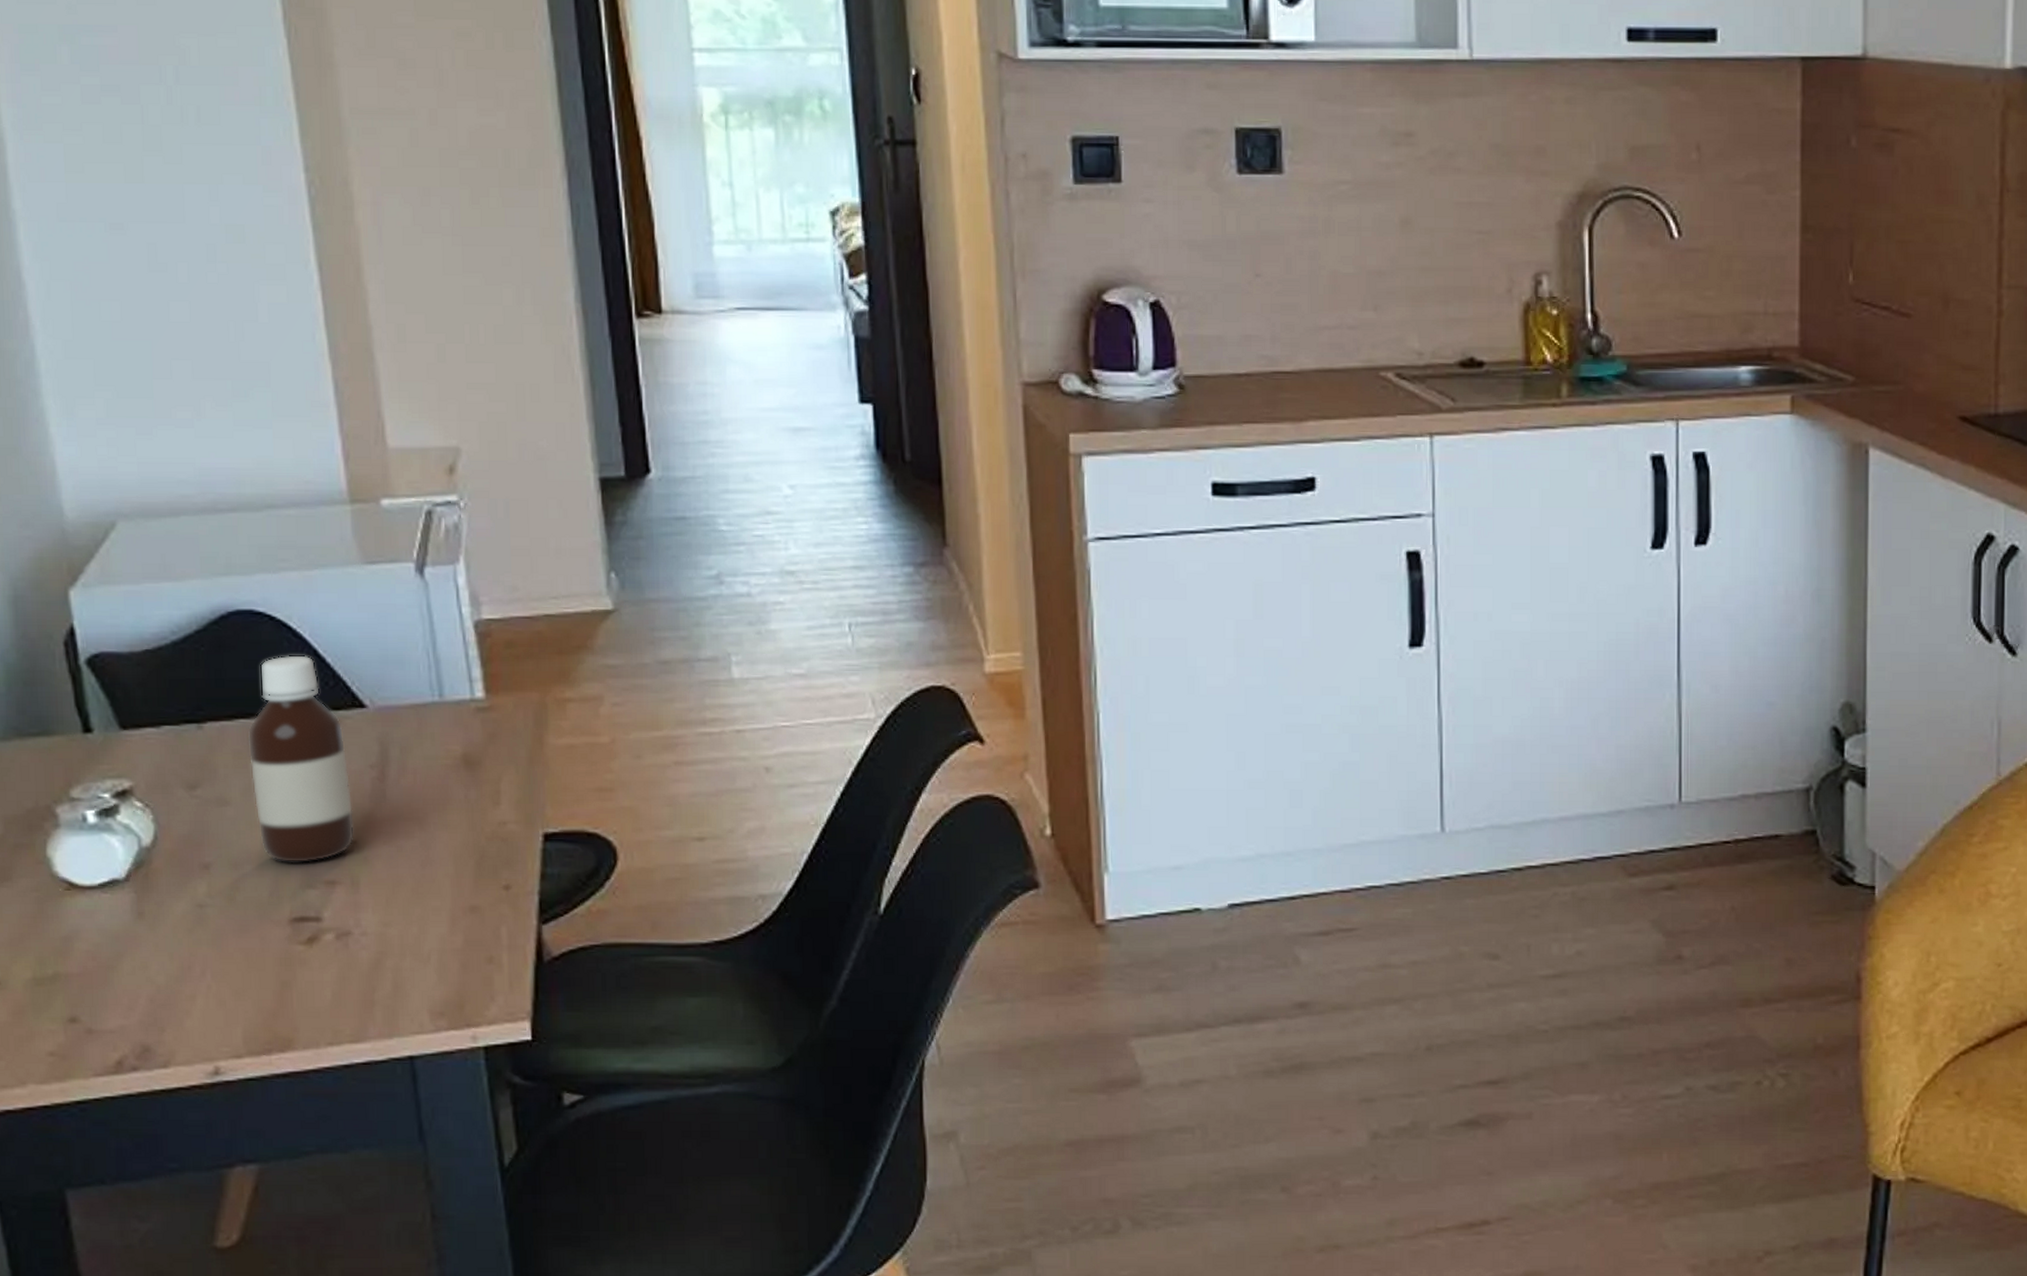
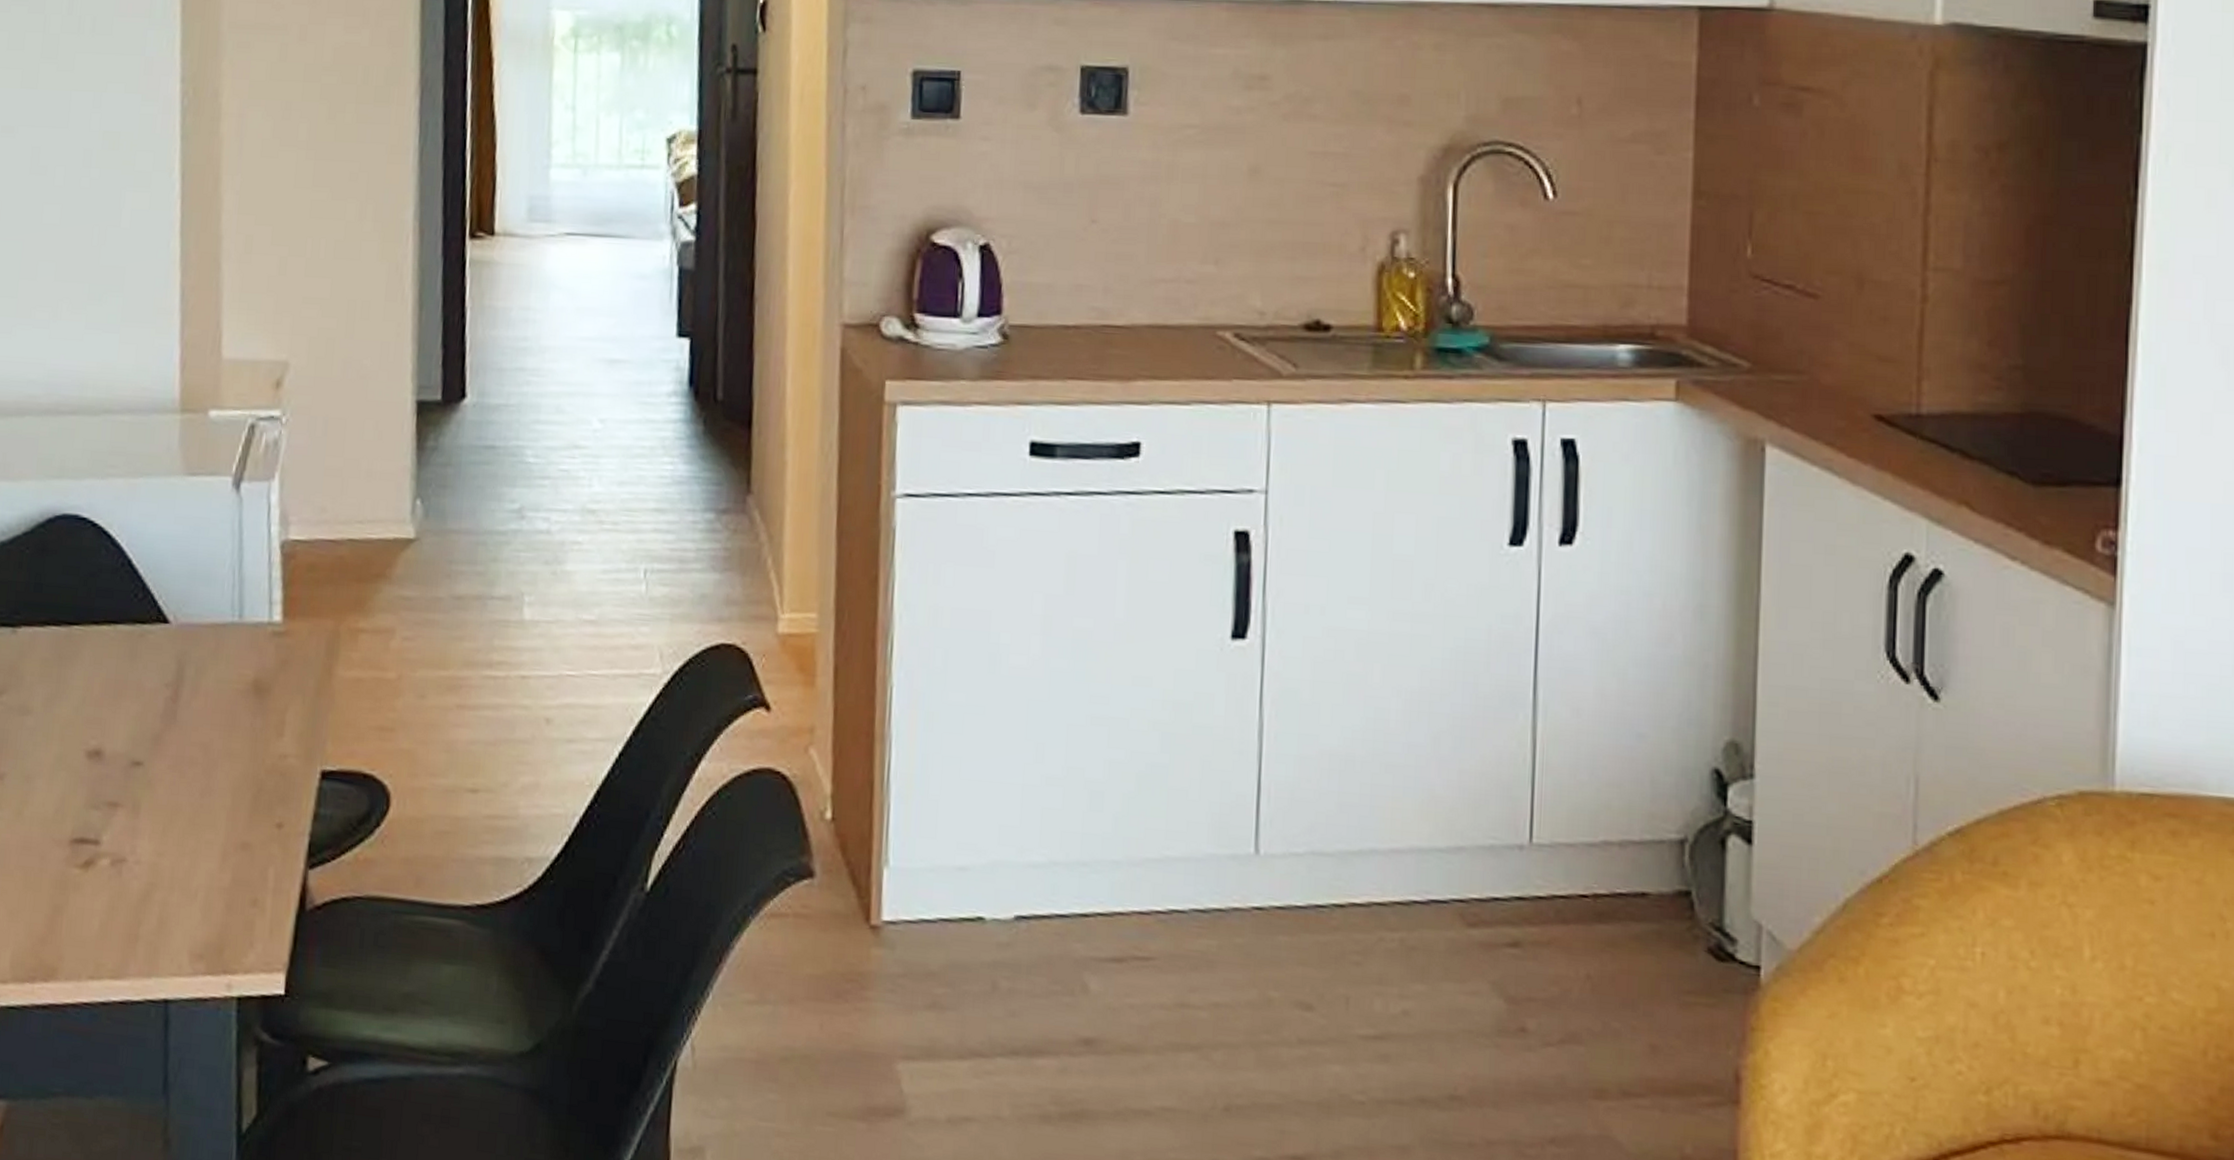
bottle: present [247,654,355,864] -> none [53,563,146,782]

